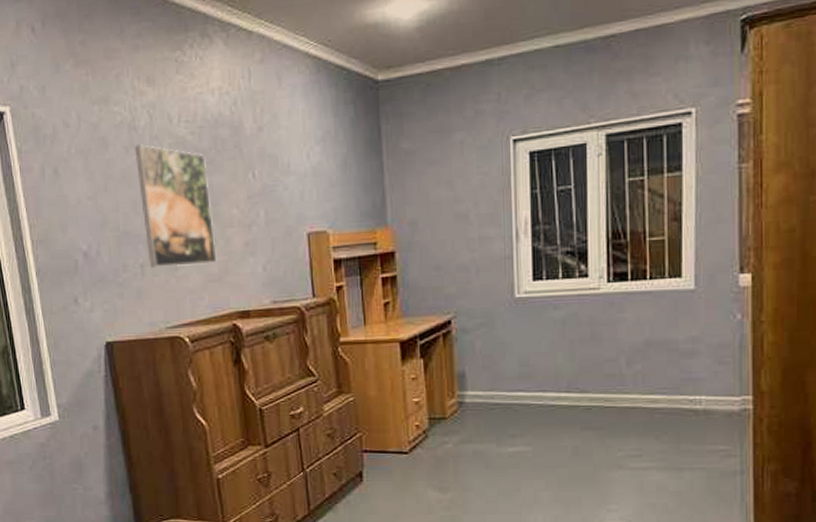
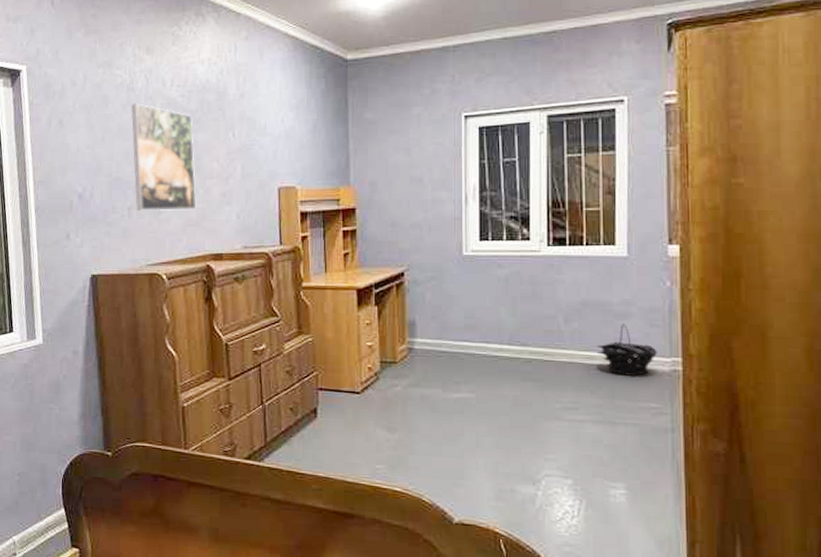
basket: none [662,362,727,418] -> present [597,323,658,376]

